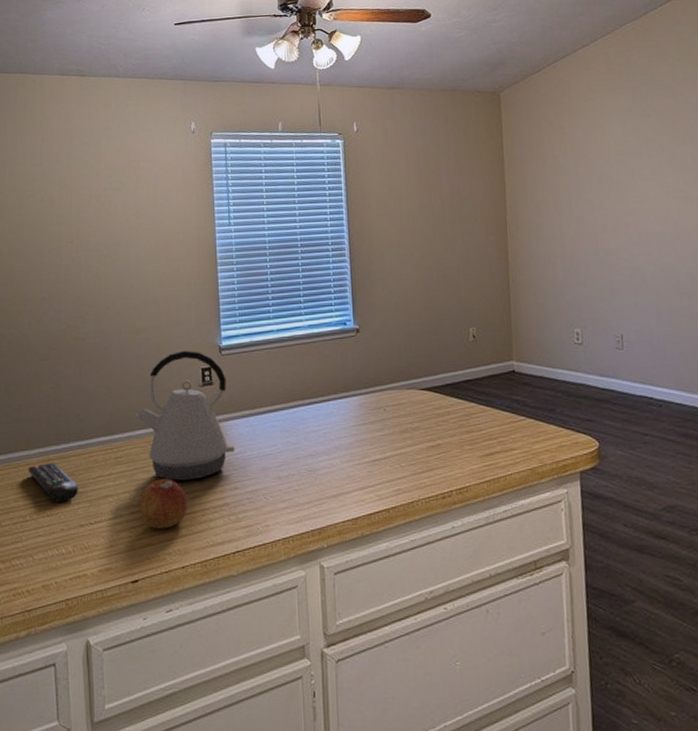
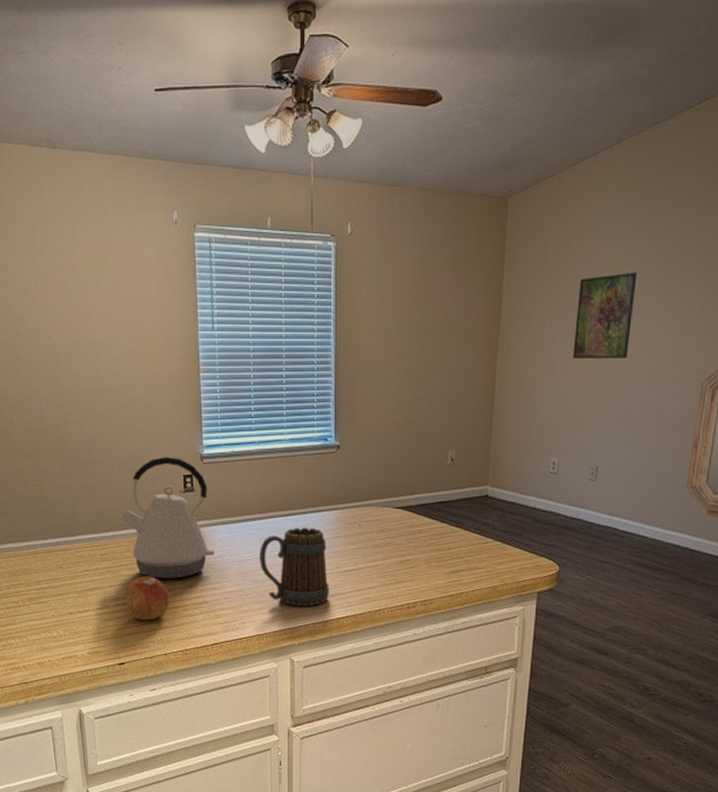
remote control: present [28,461,78,502] -> none [18,554,67,591]
mug: none [282,415,358,504] -> present [260,527,329,607]
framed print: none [577,148,635,232] -> present [572,271,637,360]

